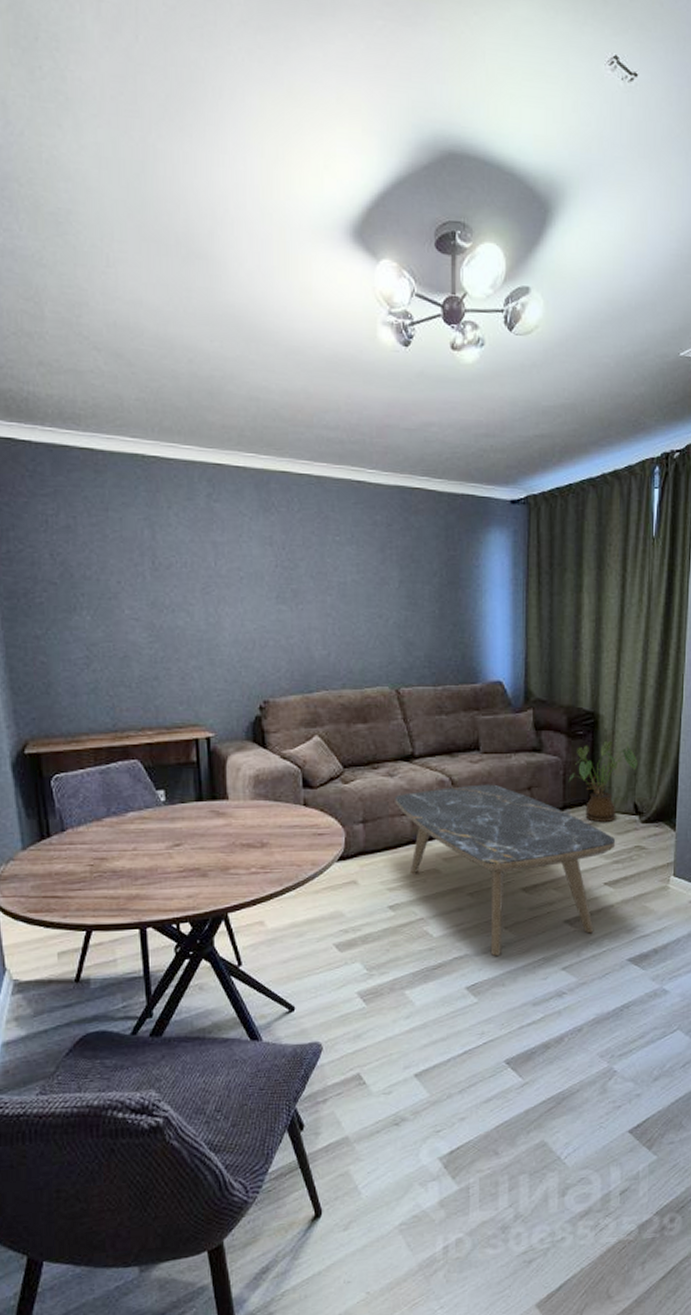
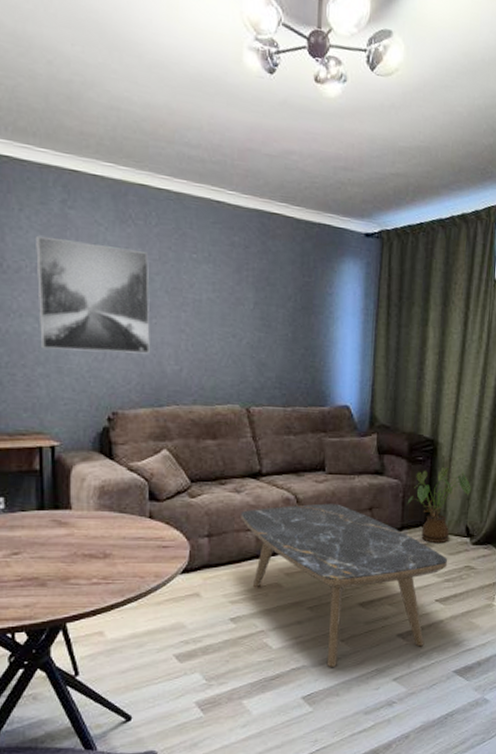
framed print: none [185,531,297,642] -> present [36,235,150,354]

